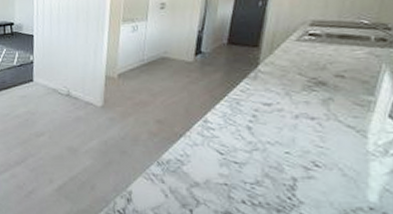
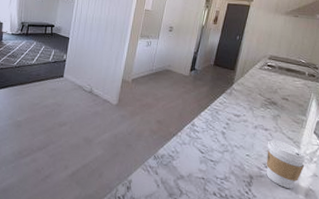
coffee cup: none [315,130,378,191] -> present [267,139,306,189]

